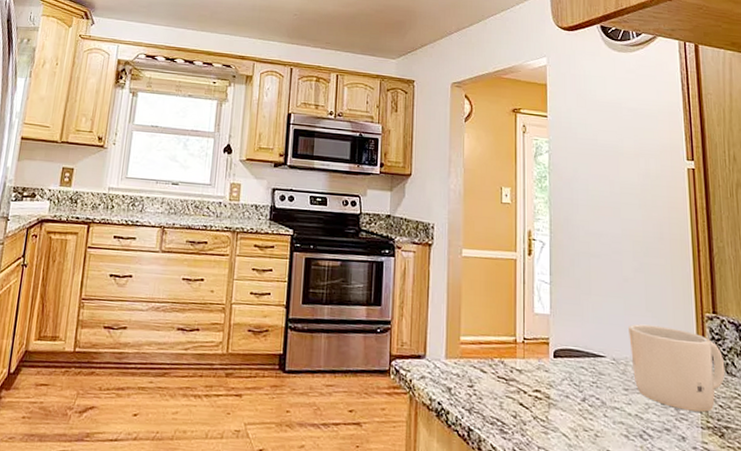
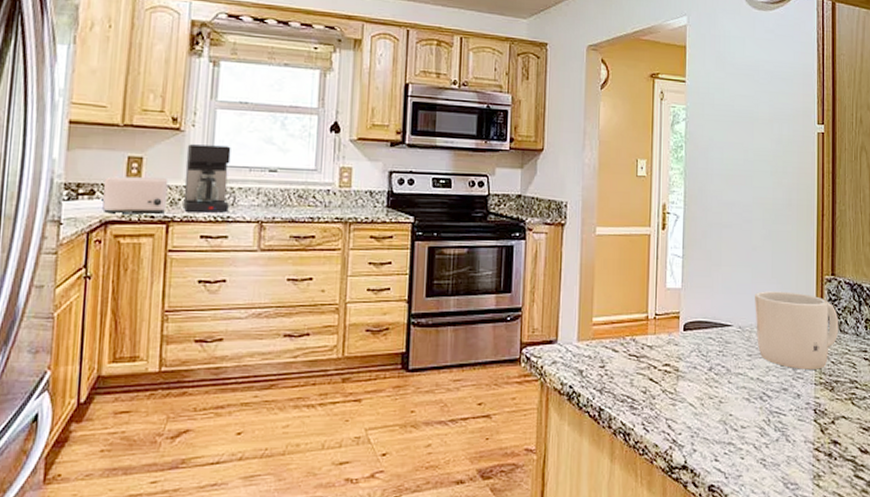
toaster: none [40,183,94,216] -> present [102,176,171,214]
coffee maker: none [101,159,143,218] -> present [183,144,231,213]

